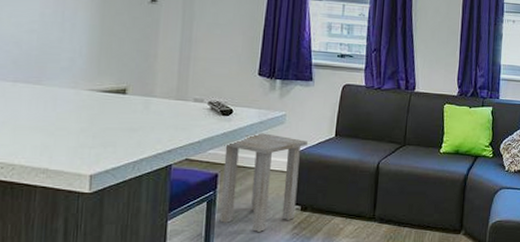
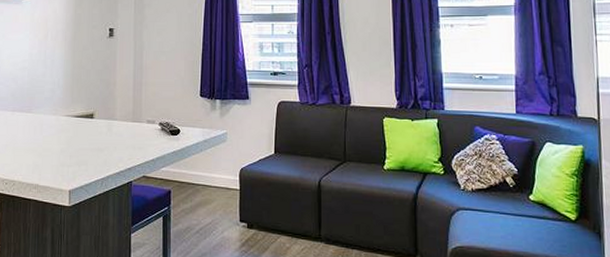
side table: present [219,133,307,232] -> none [174,151,249,248]

